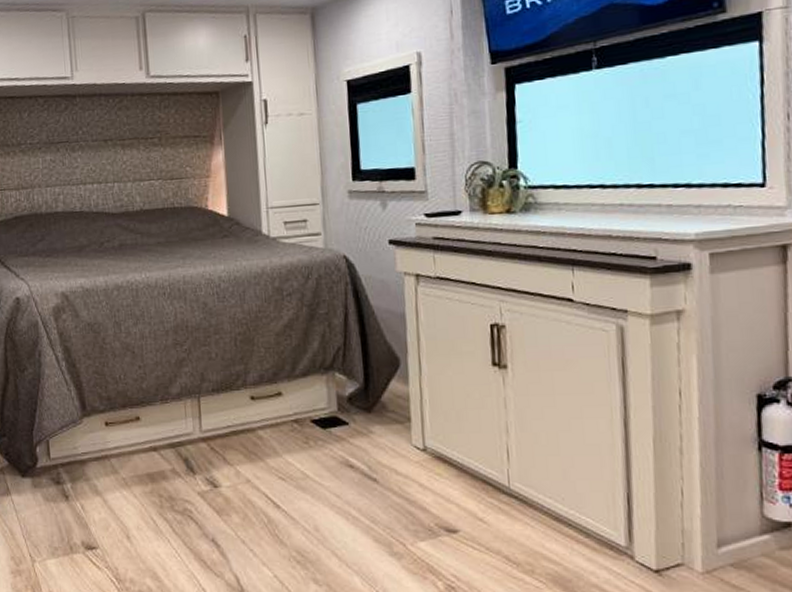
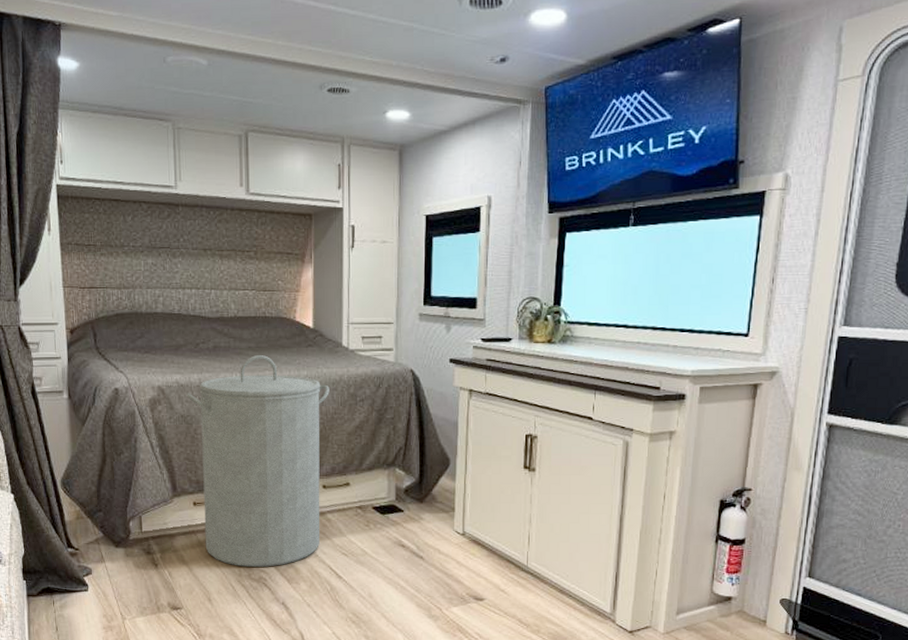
laundry hamper: none [92,250,252,496] -> present [186,355,330,567]

